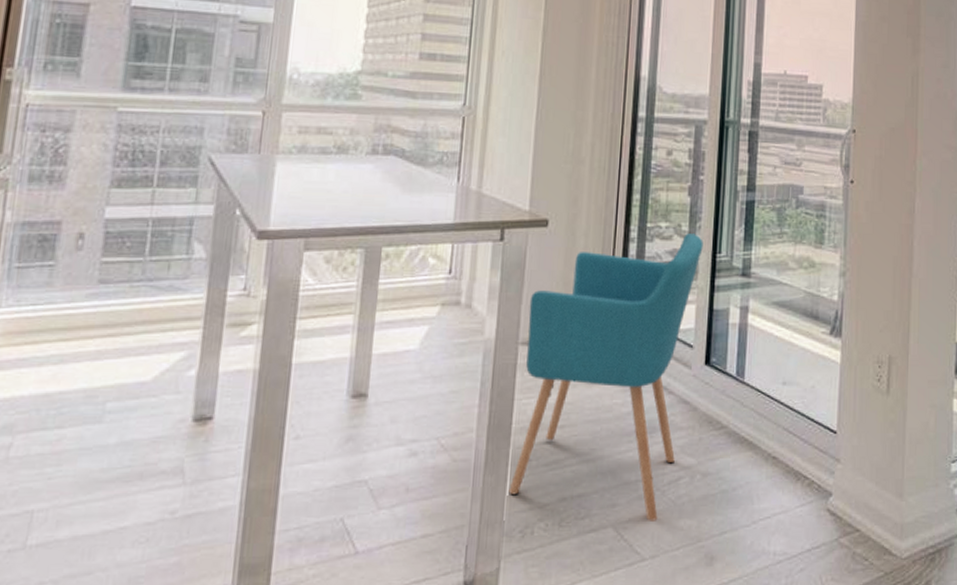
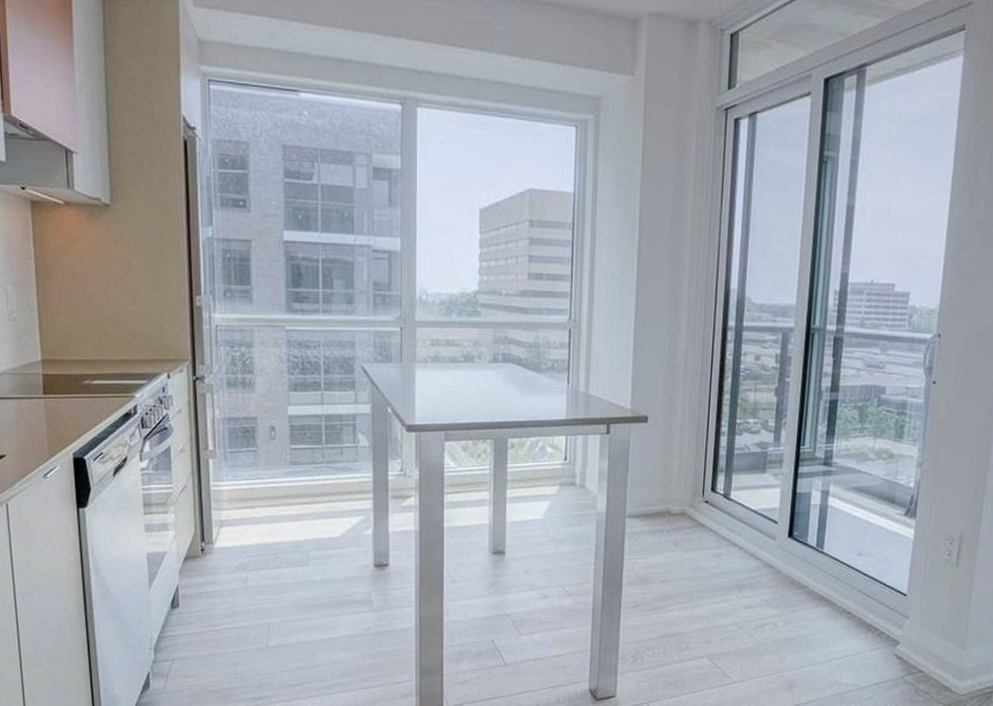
chair: present [508,233,703,521] -> none [622,428,788,655]

